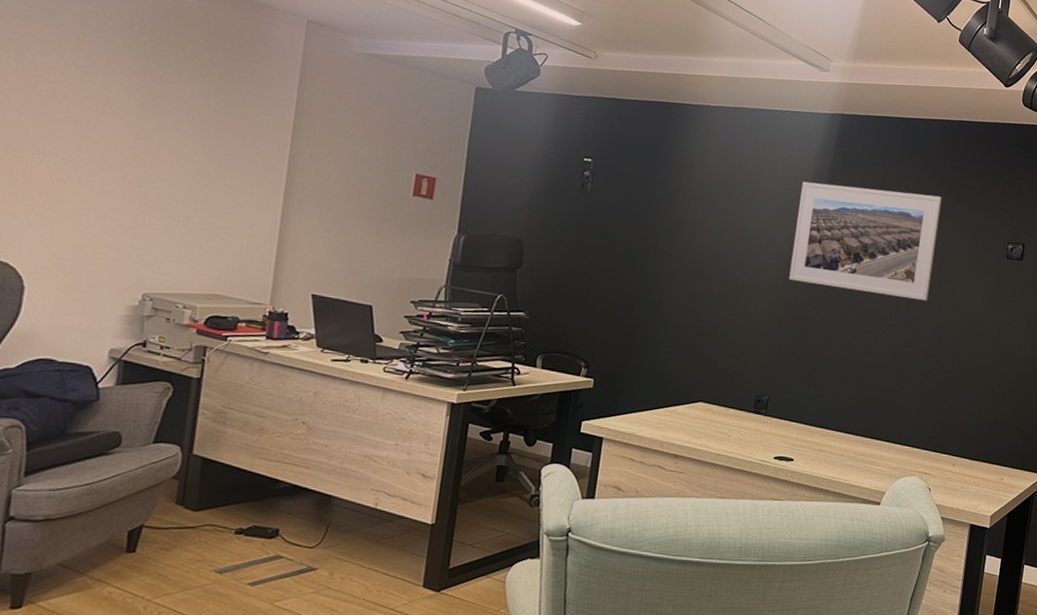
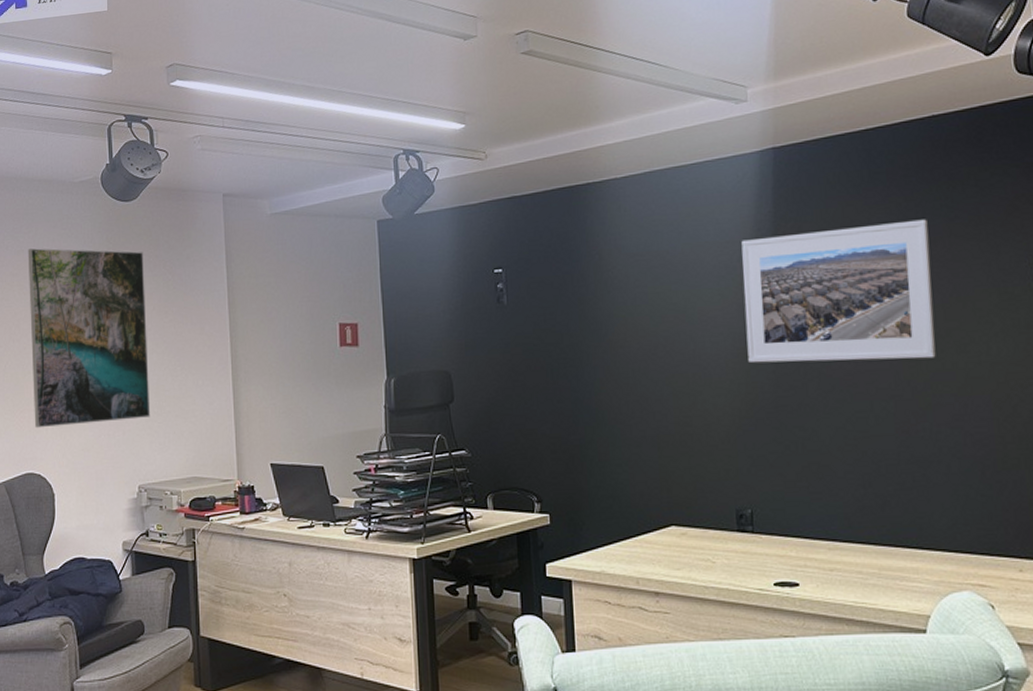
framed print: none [11,16,197,226] -> present [27,248,151,428]

